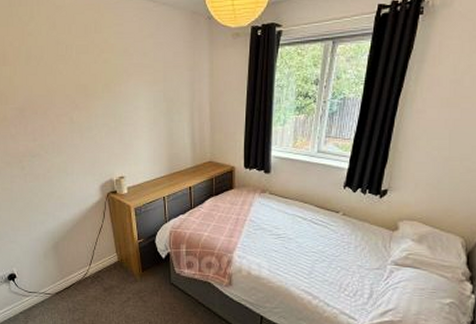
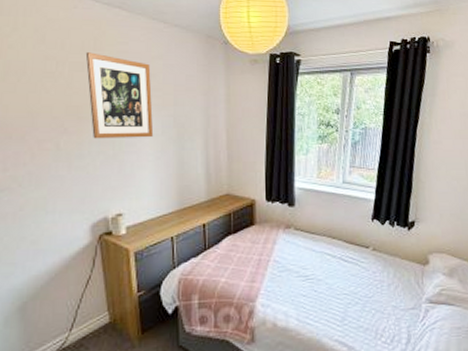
wall art: none [88,35,147,114] -> present [85,52,154,139]

